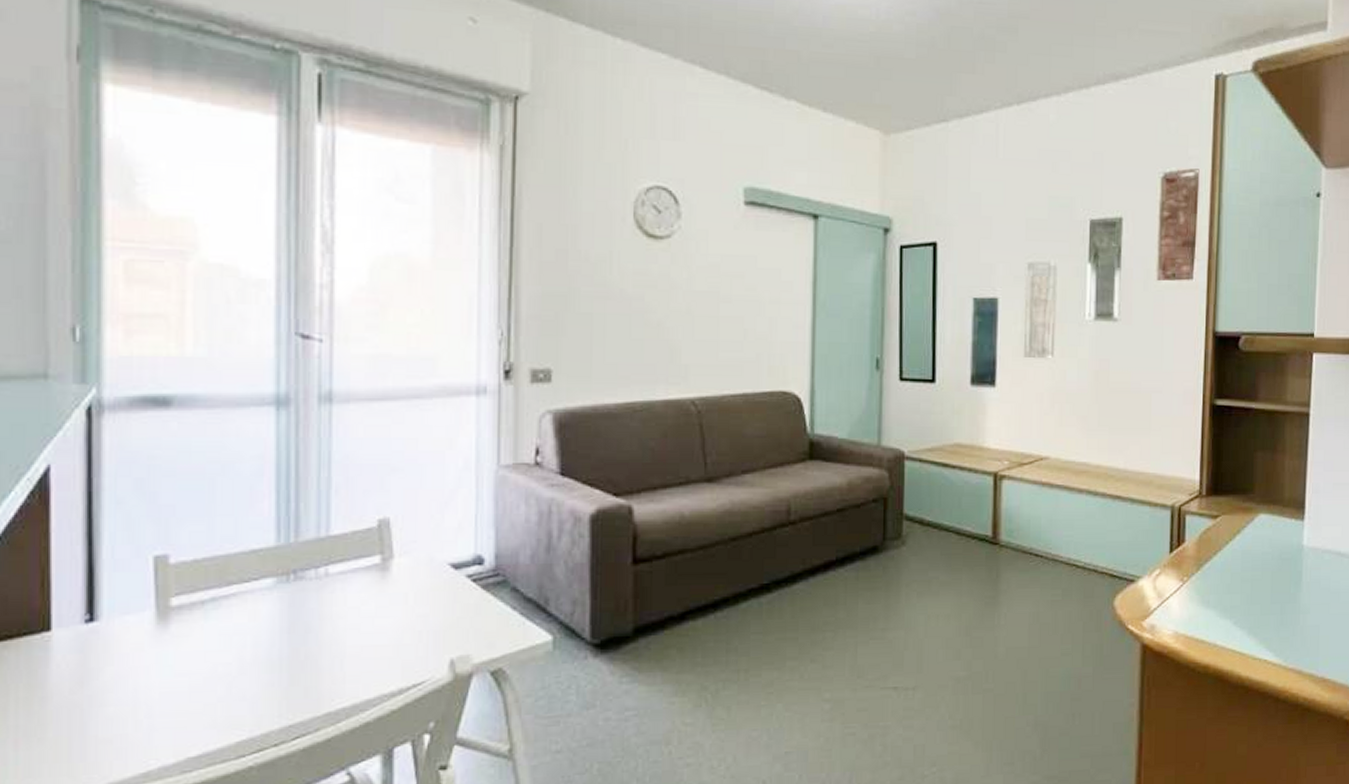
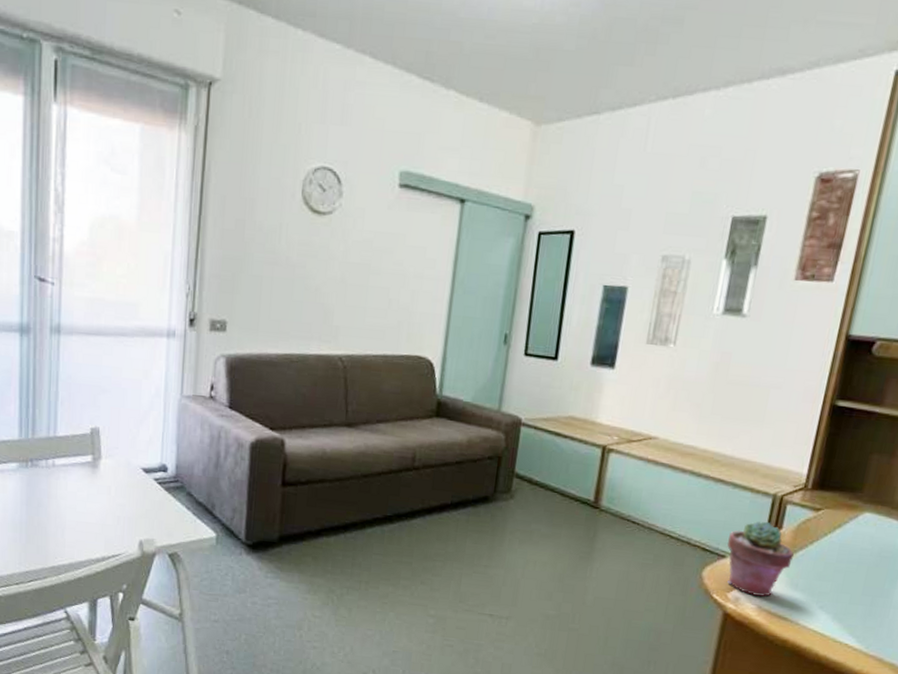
potted succulent: none [1135,536,1201,622] -> present [727,521,795,598]

